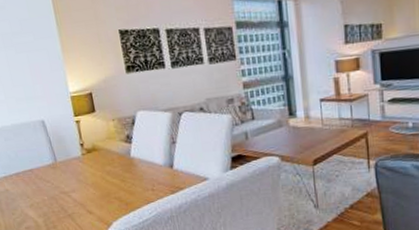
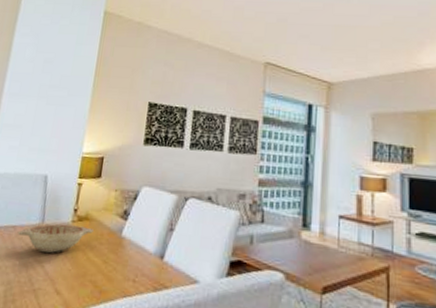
decorative bowl: none [35,156,104,185] -> present [17,224,94,253]

